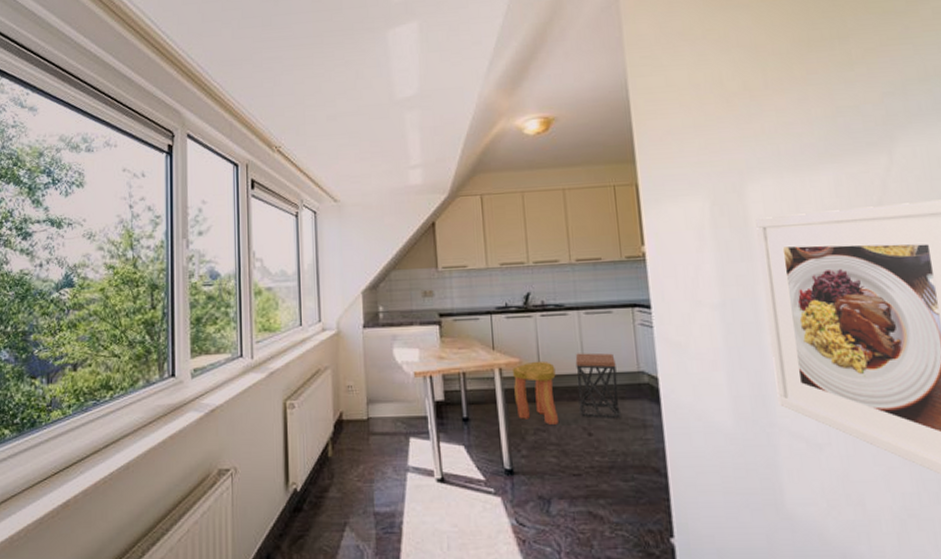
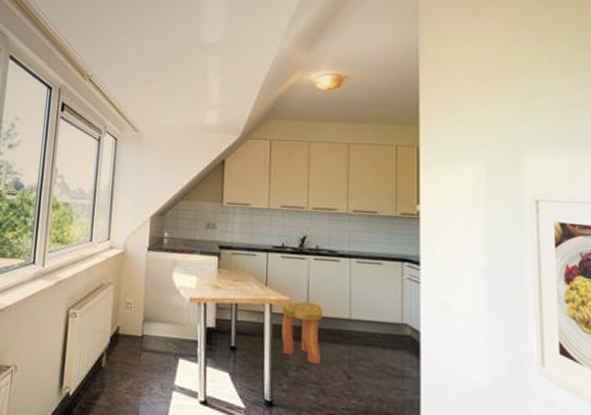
stool: present [575,353,621,419] -> none [342,299,381,367]

